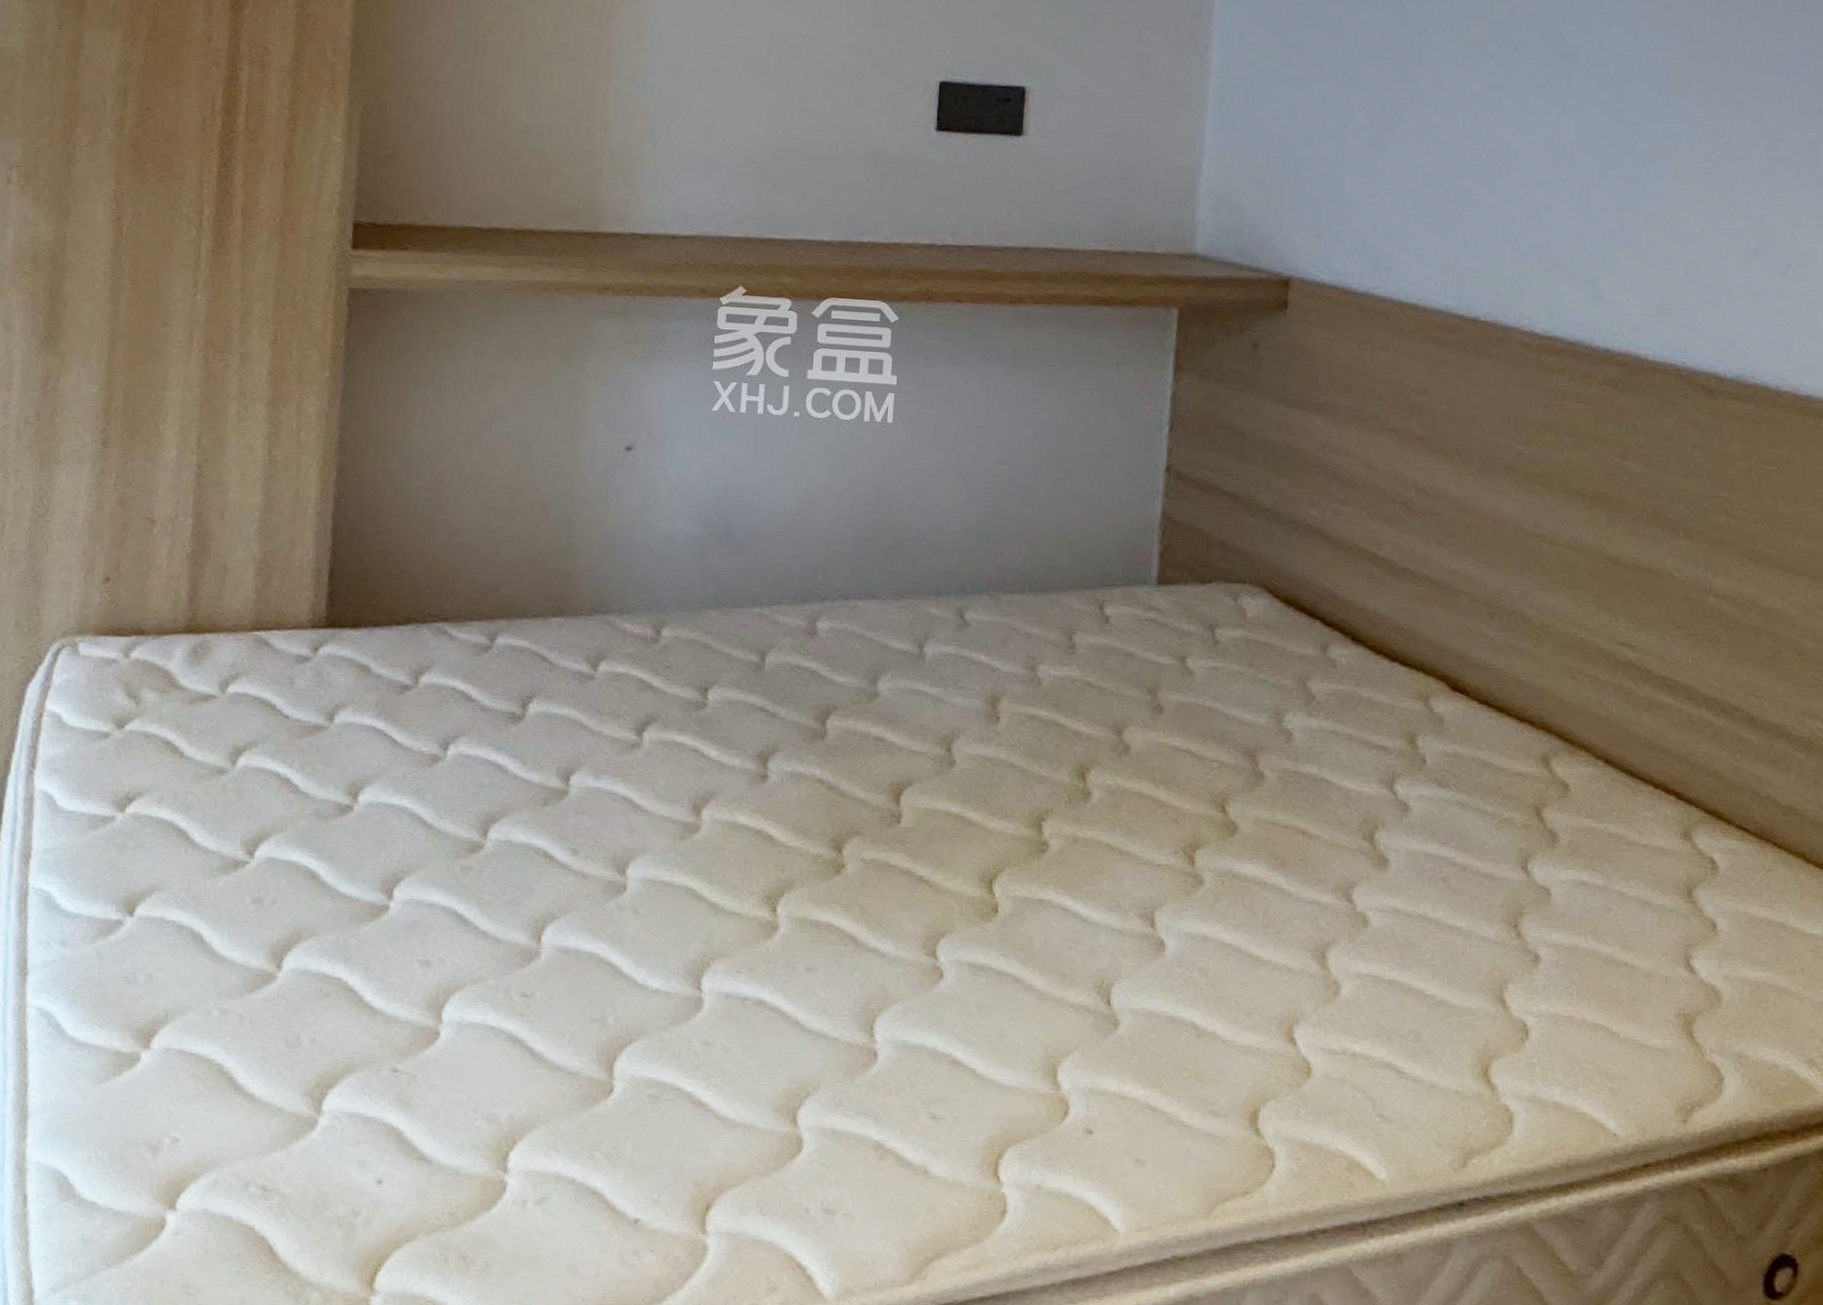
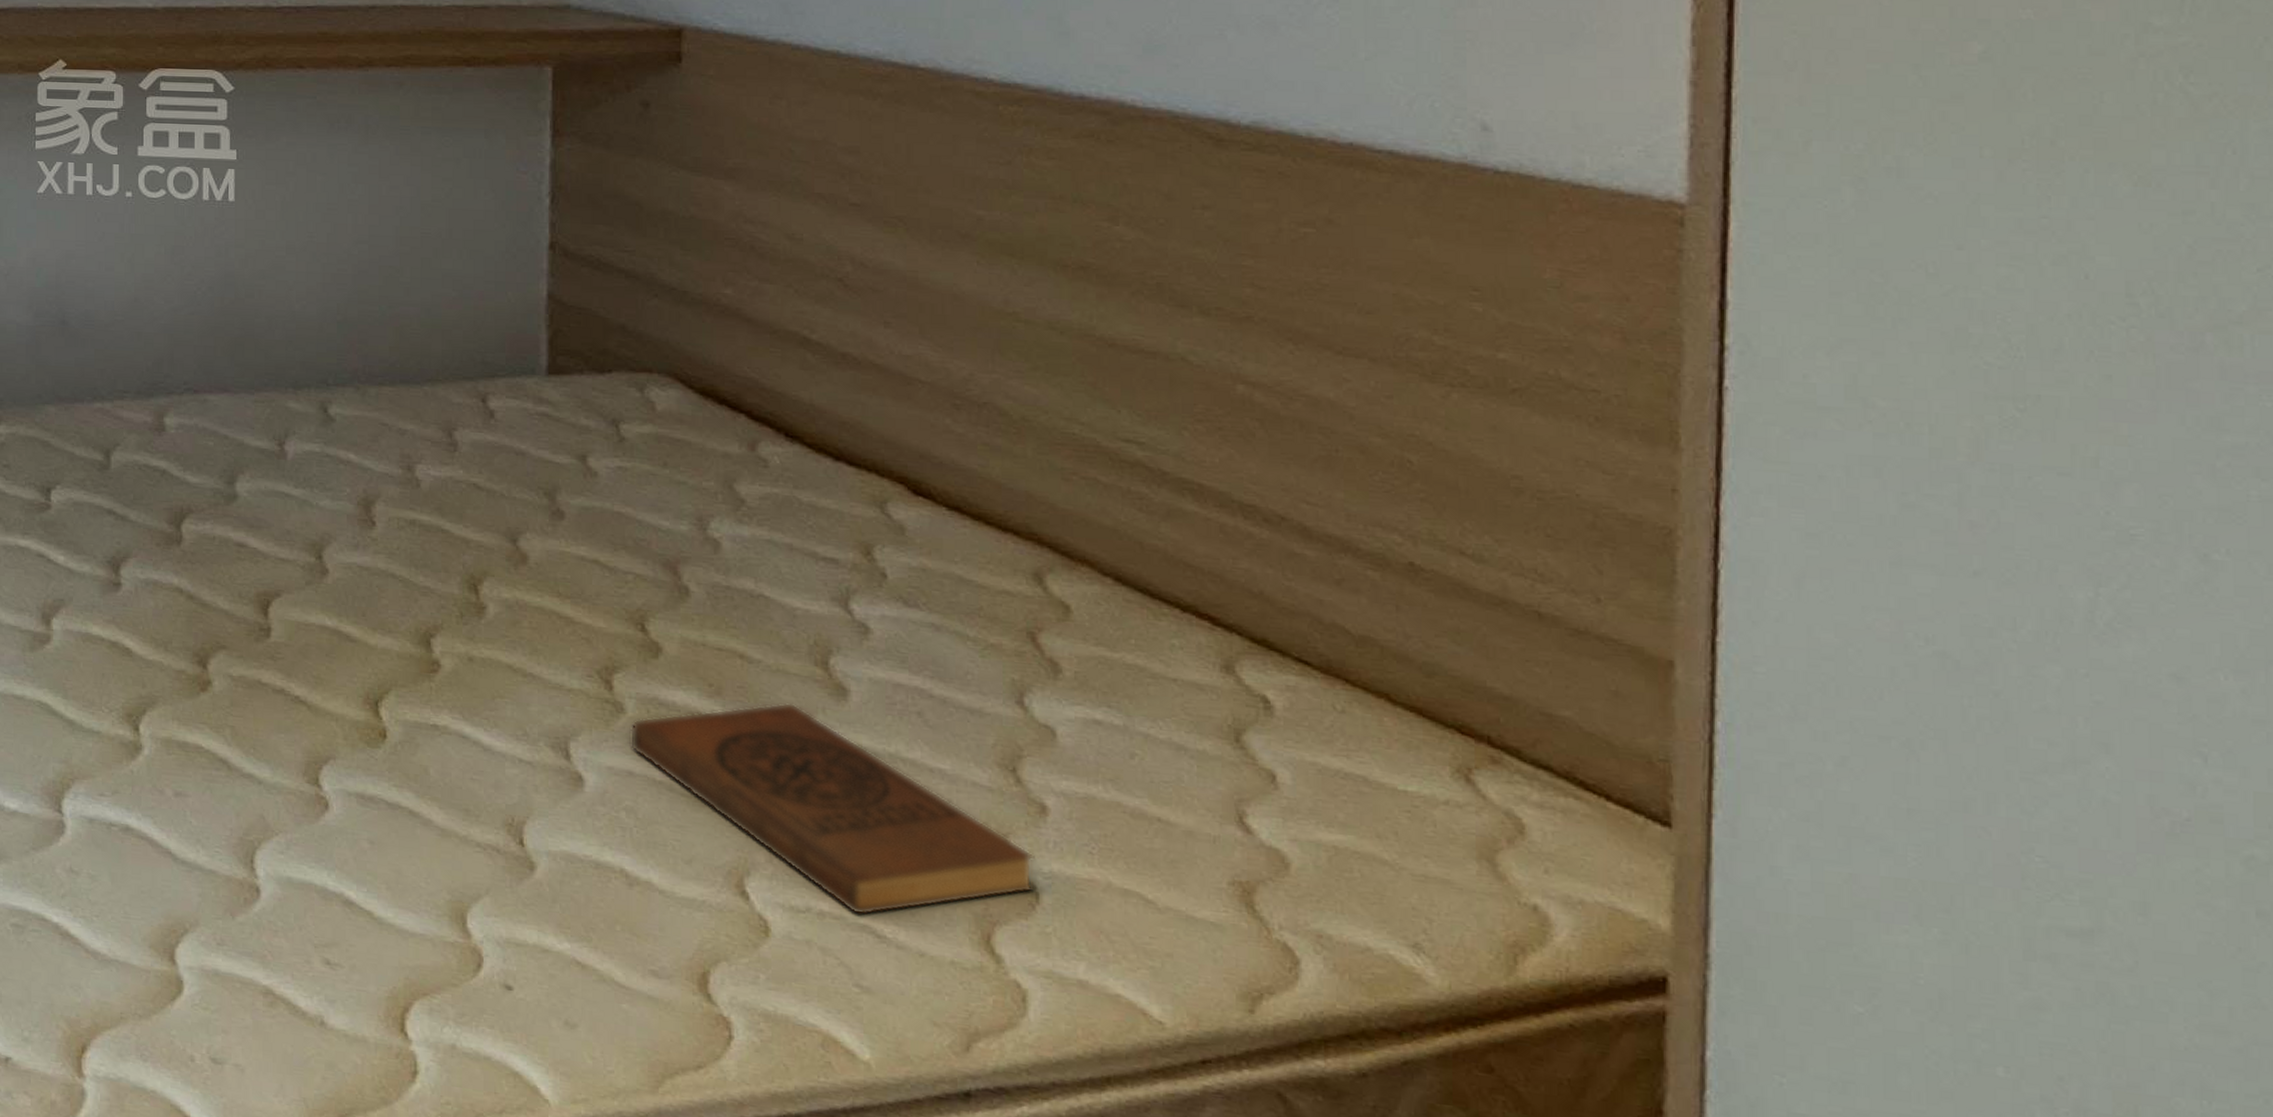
book: none [1205,872,1528,1055] -> present [629,702,1035,916]

